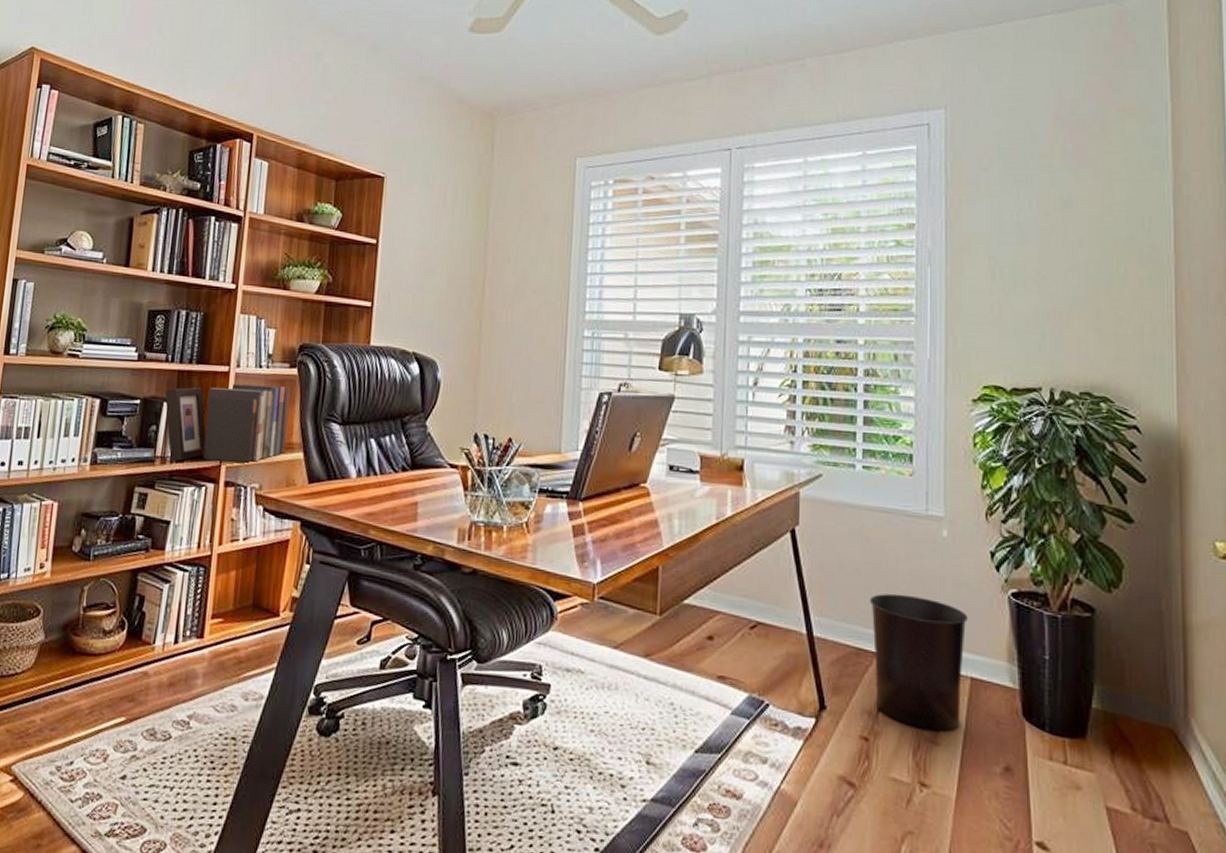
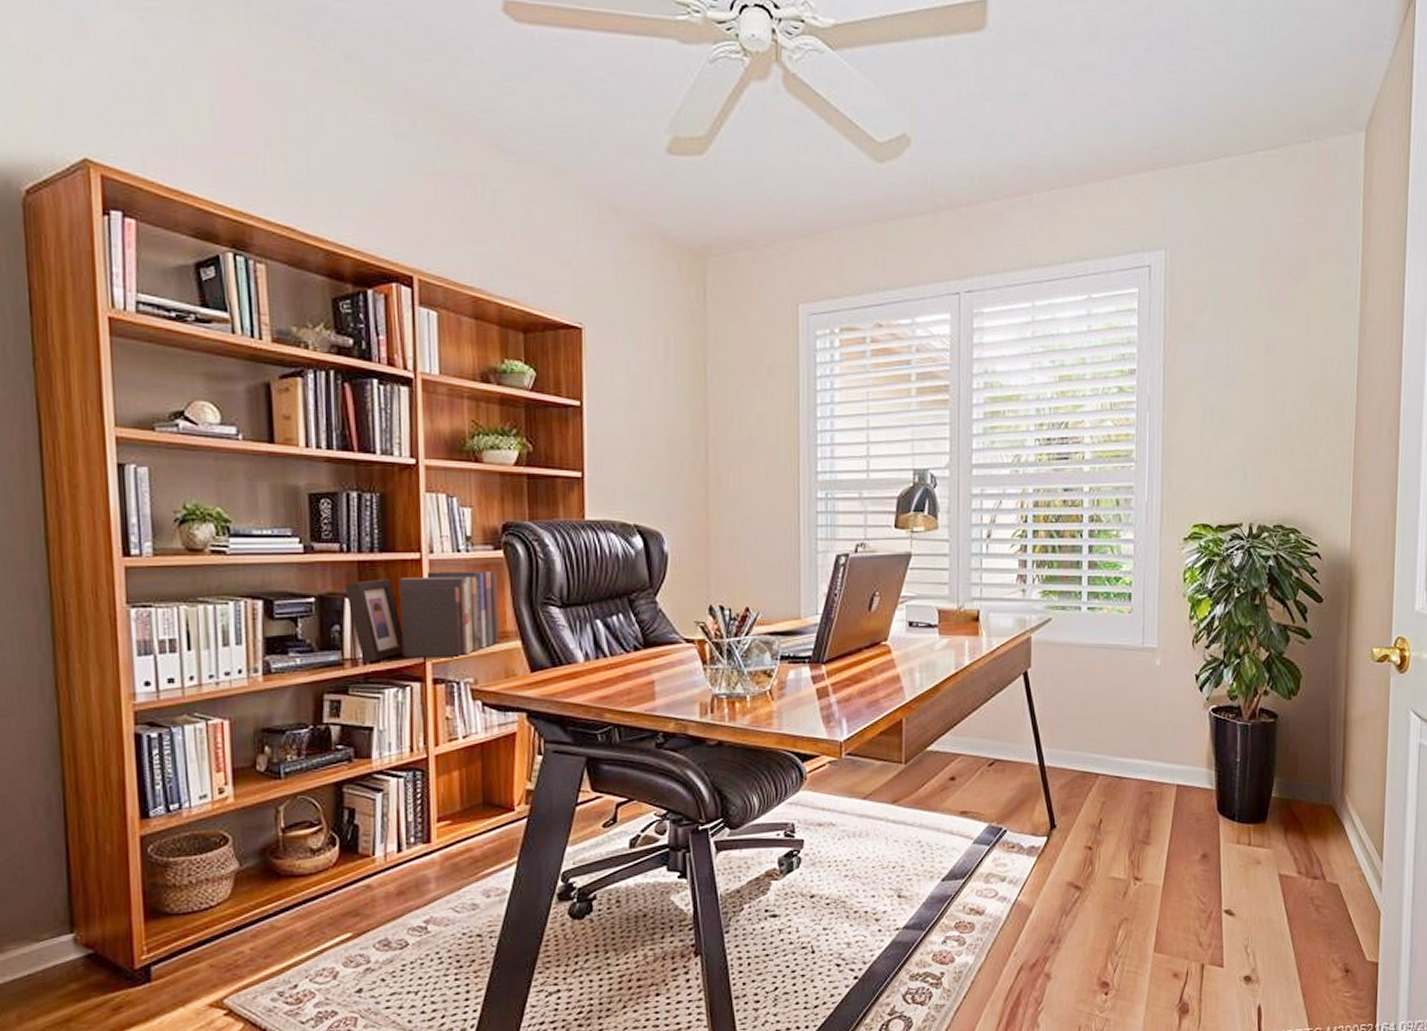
waste bin: present [869,593,968,732] -> none [1093,720,1175,834]

